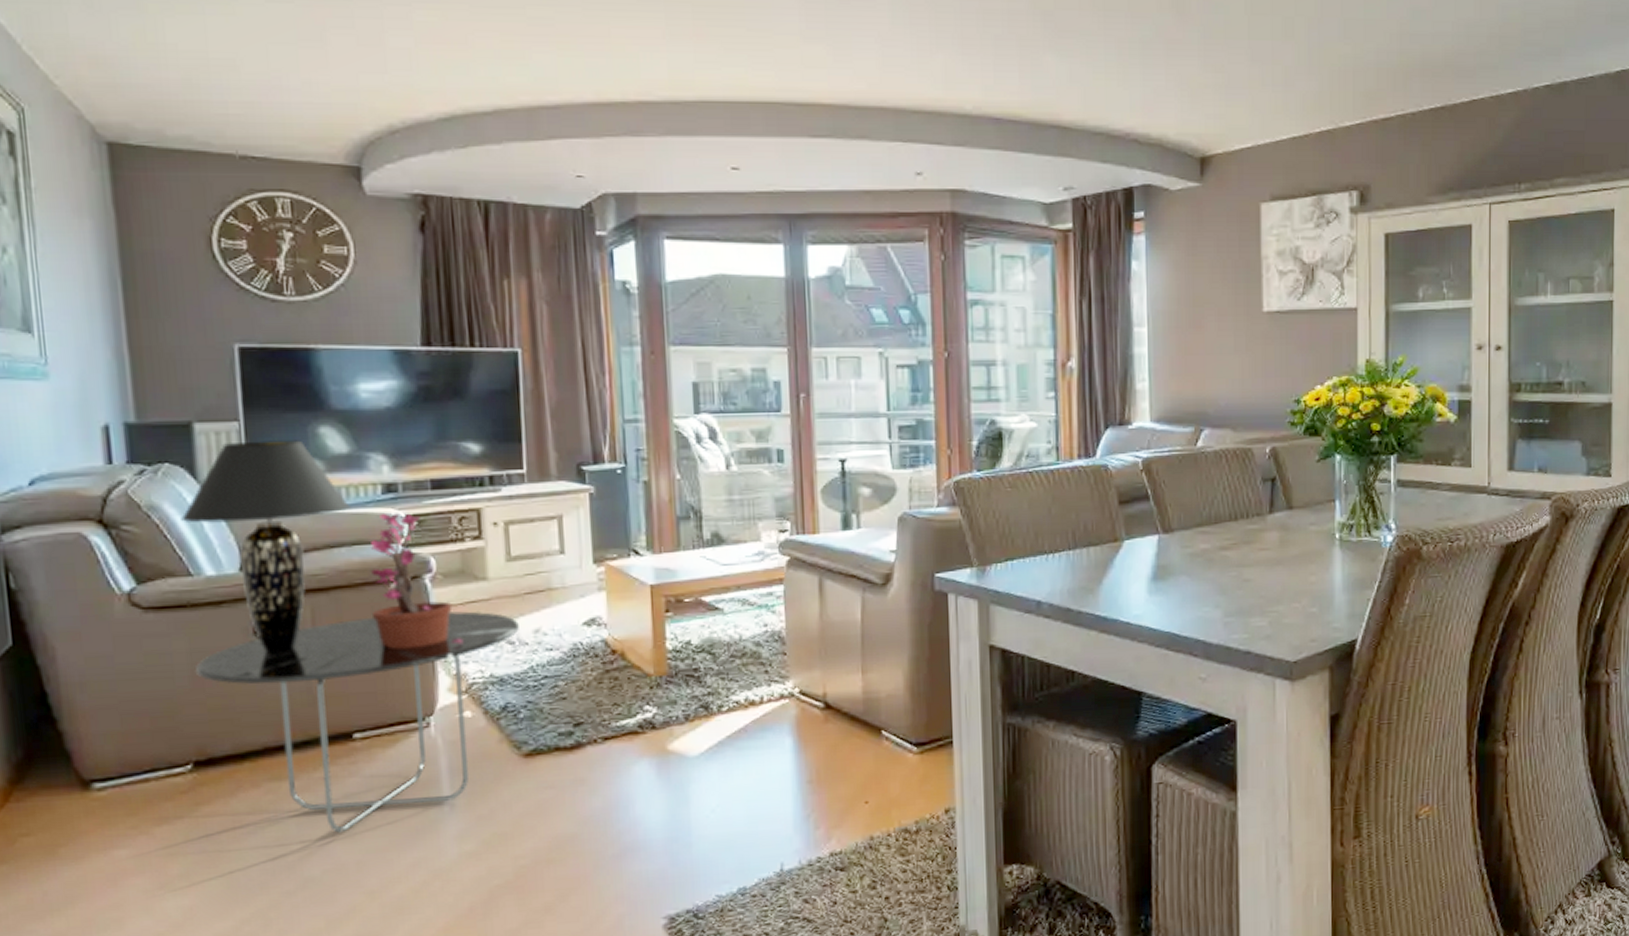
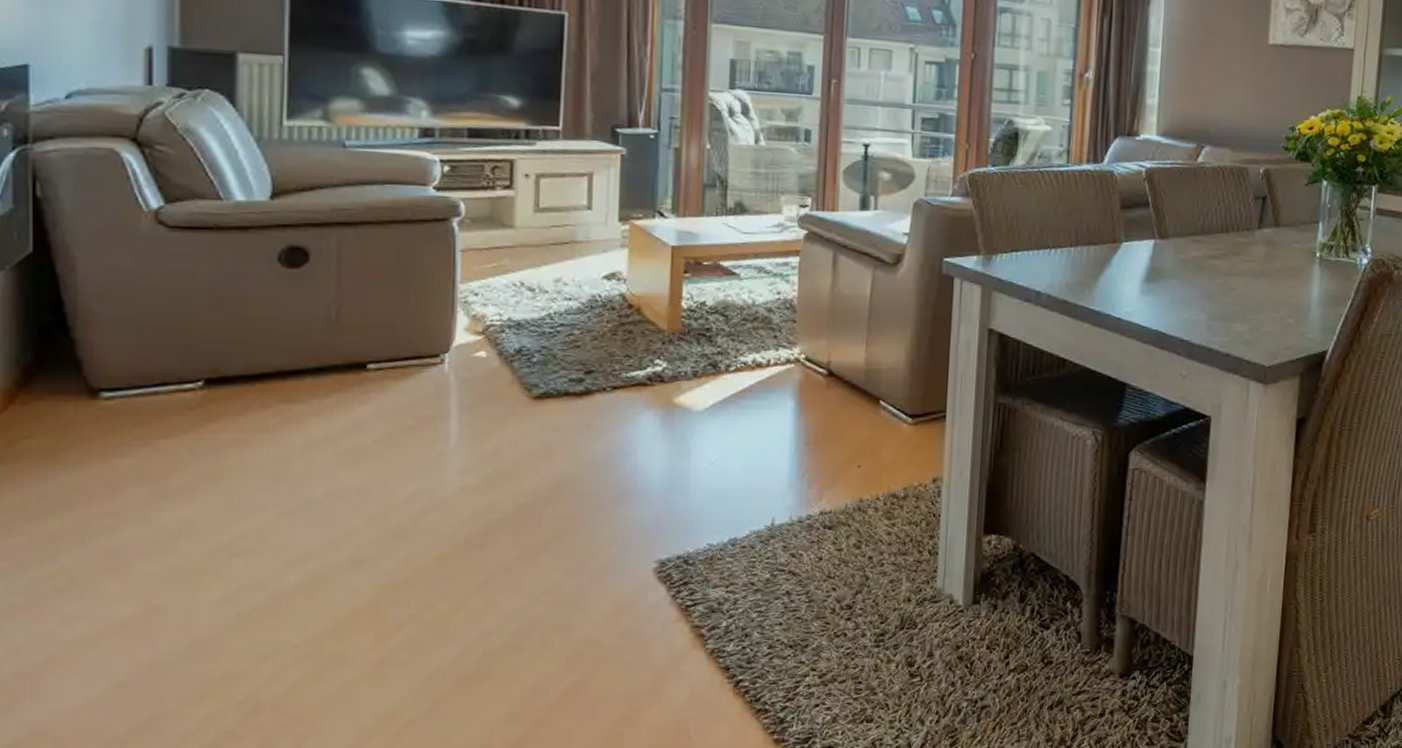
table lamp: present [181,440,351,652] -> none [216,74,386,280]
side table: present [196,610,519,833] -> none [217,254,541,458]
potted plant: present [371,513,464,649] -> none [398,156,485,287]

